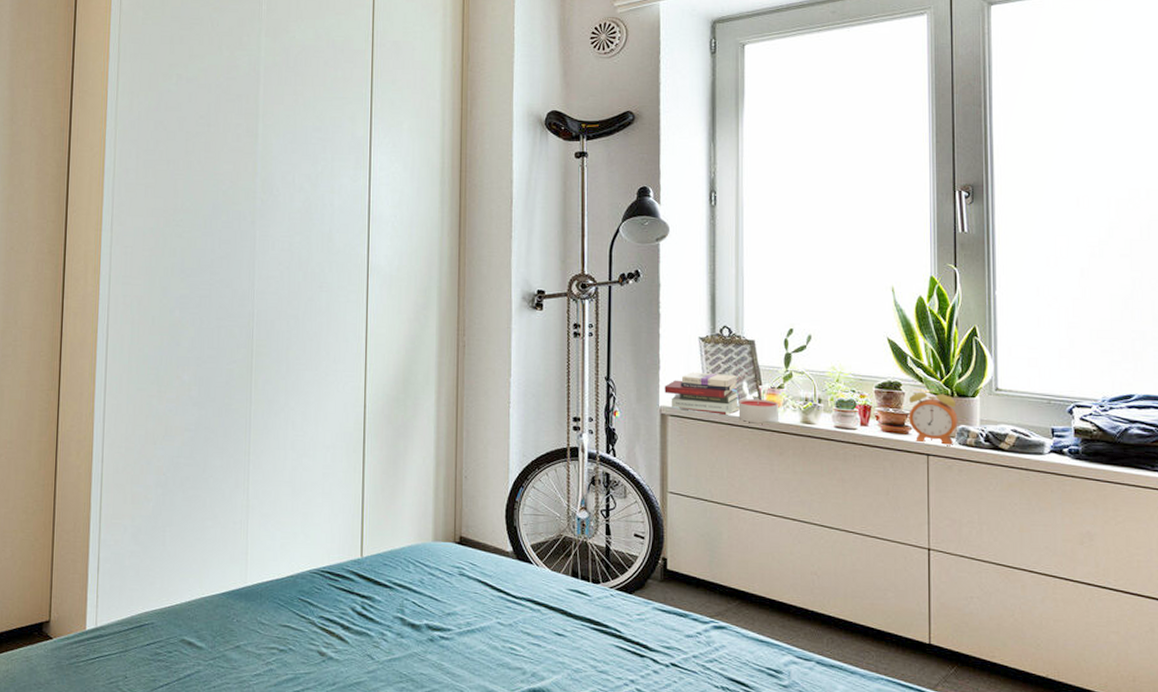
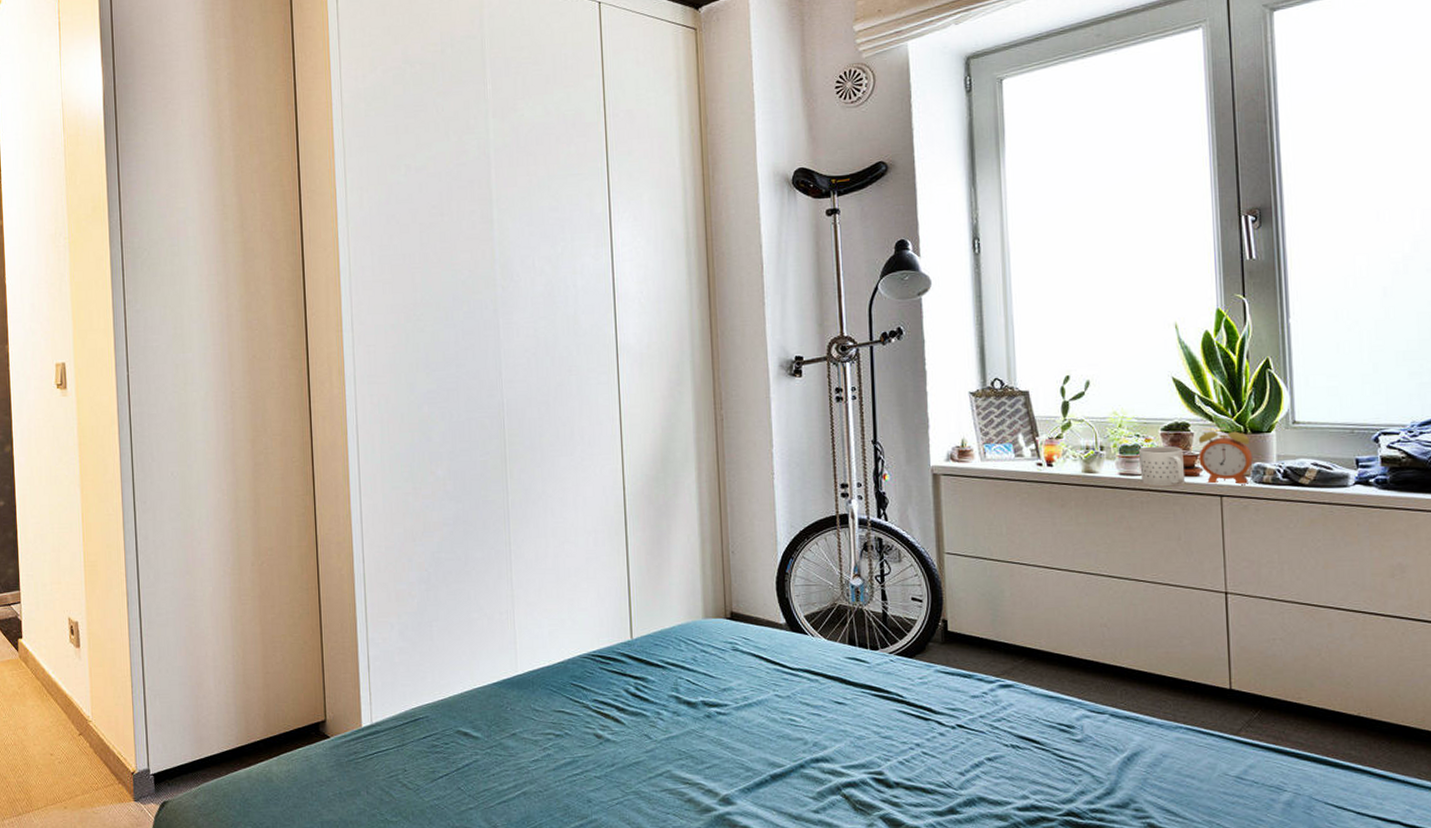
books: present [664,371,740,416] -> none [935,427,1016,471]
candle: present [738,399,778,424] -> none [1014,451,1058,477]
mug: none [853,402,896,443] -> present [1138,445,1186,487]

